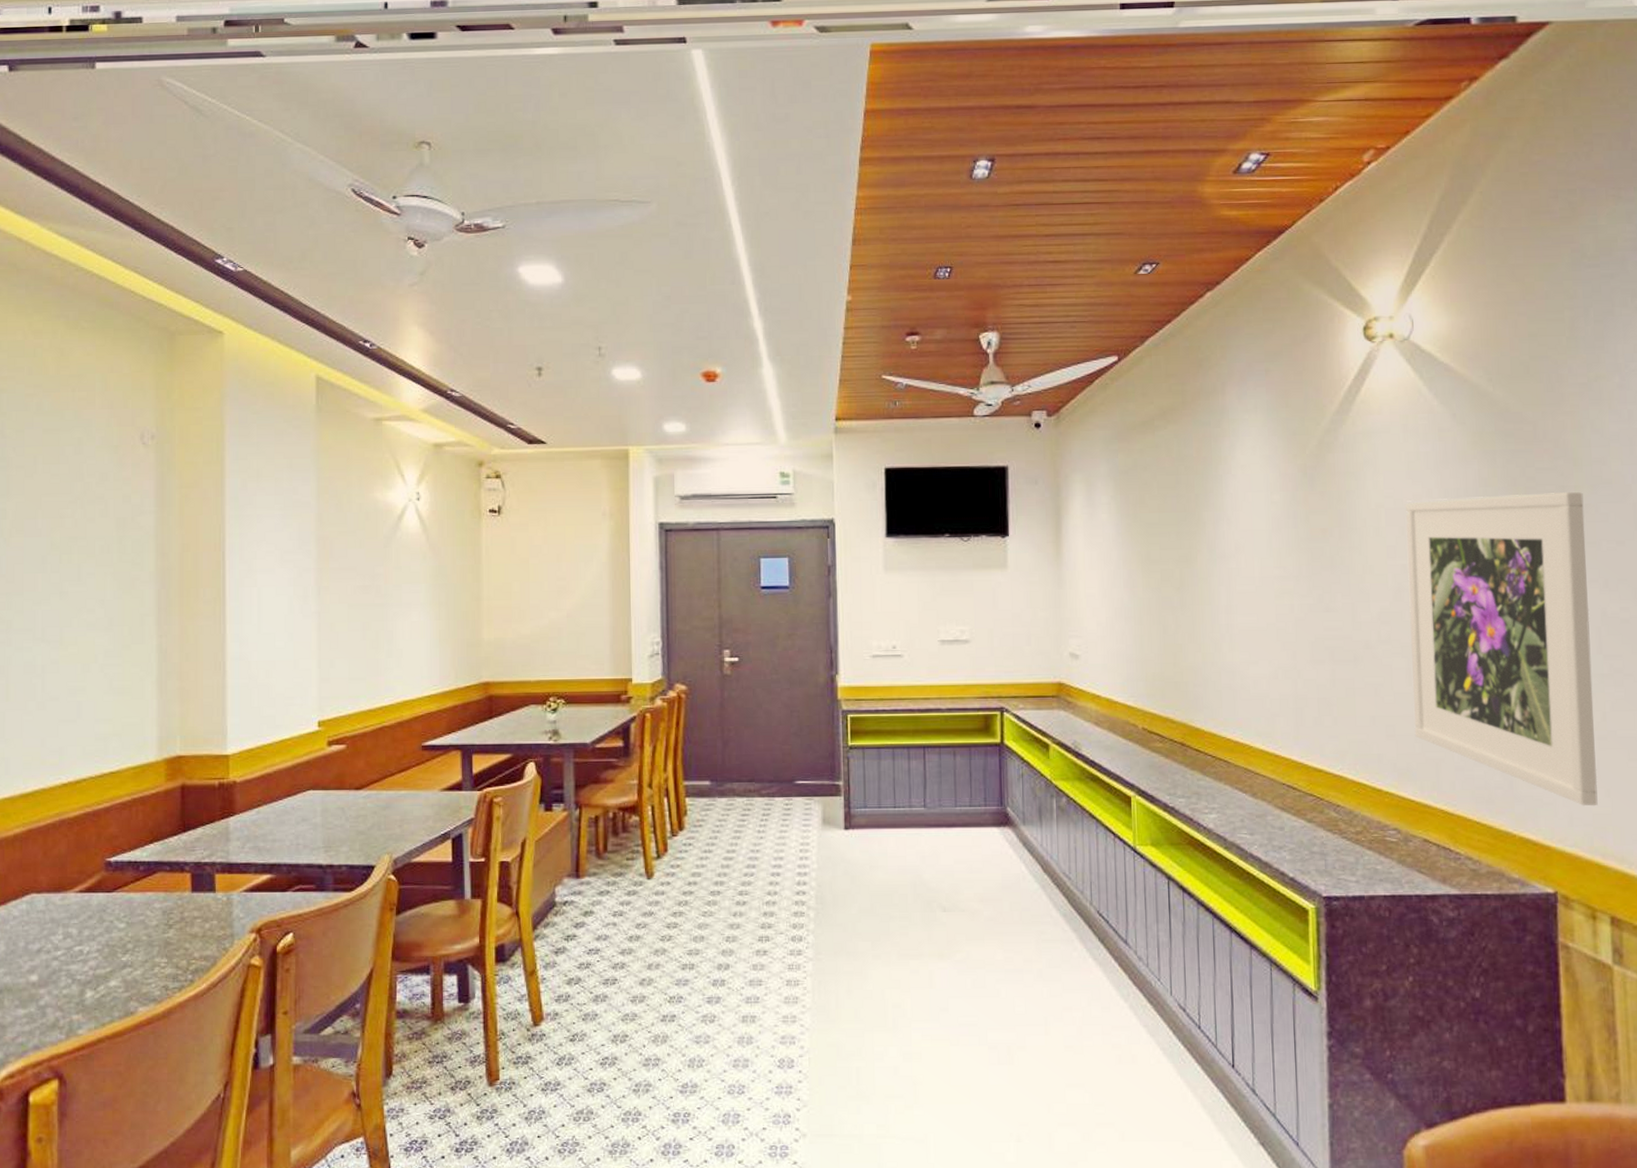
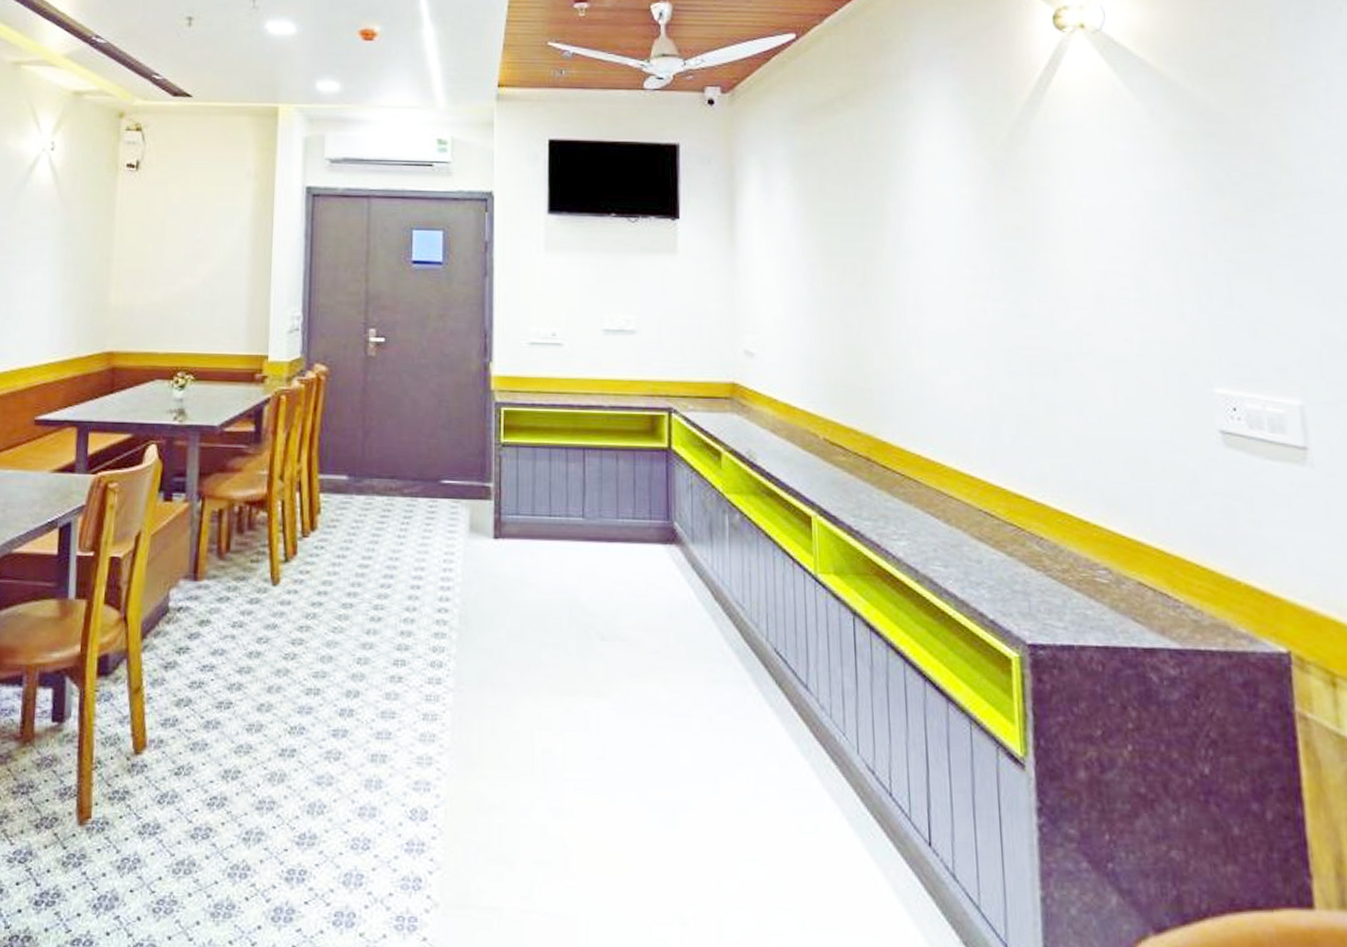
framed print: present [1405,492,1598,807] -> none [1104,199,1330,553]

